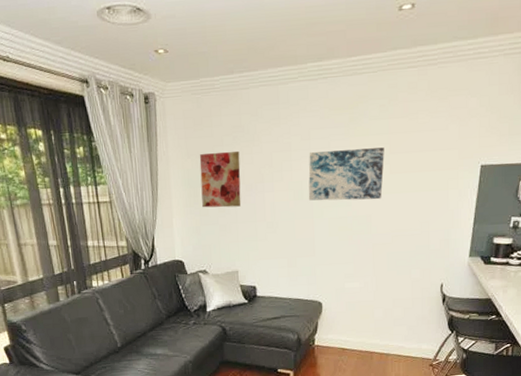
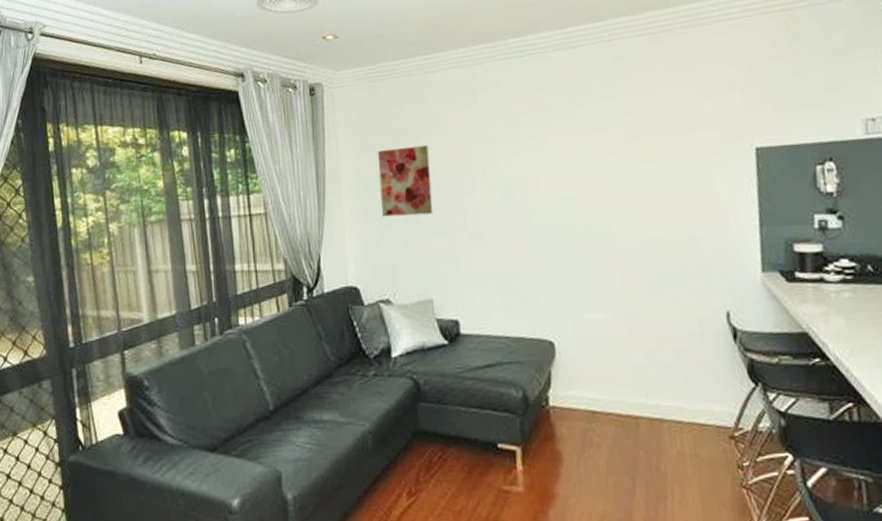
wall art: present [308,147,385,201] -> none [518,132,623,203]

